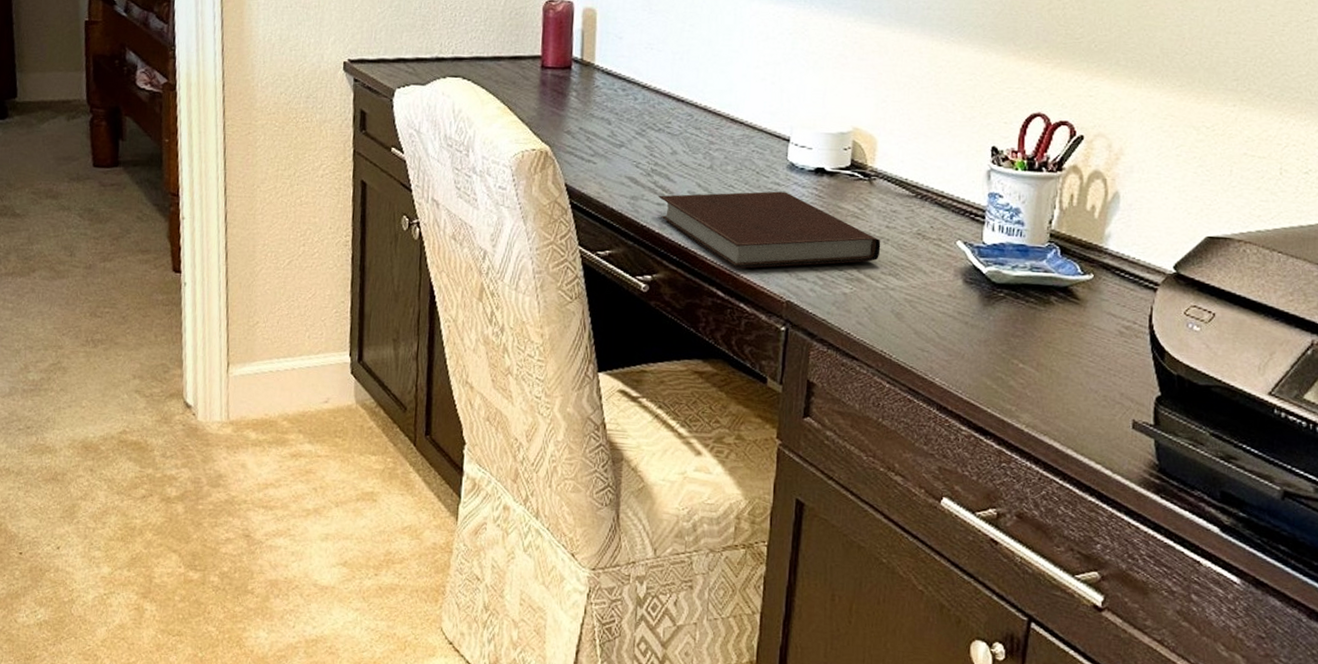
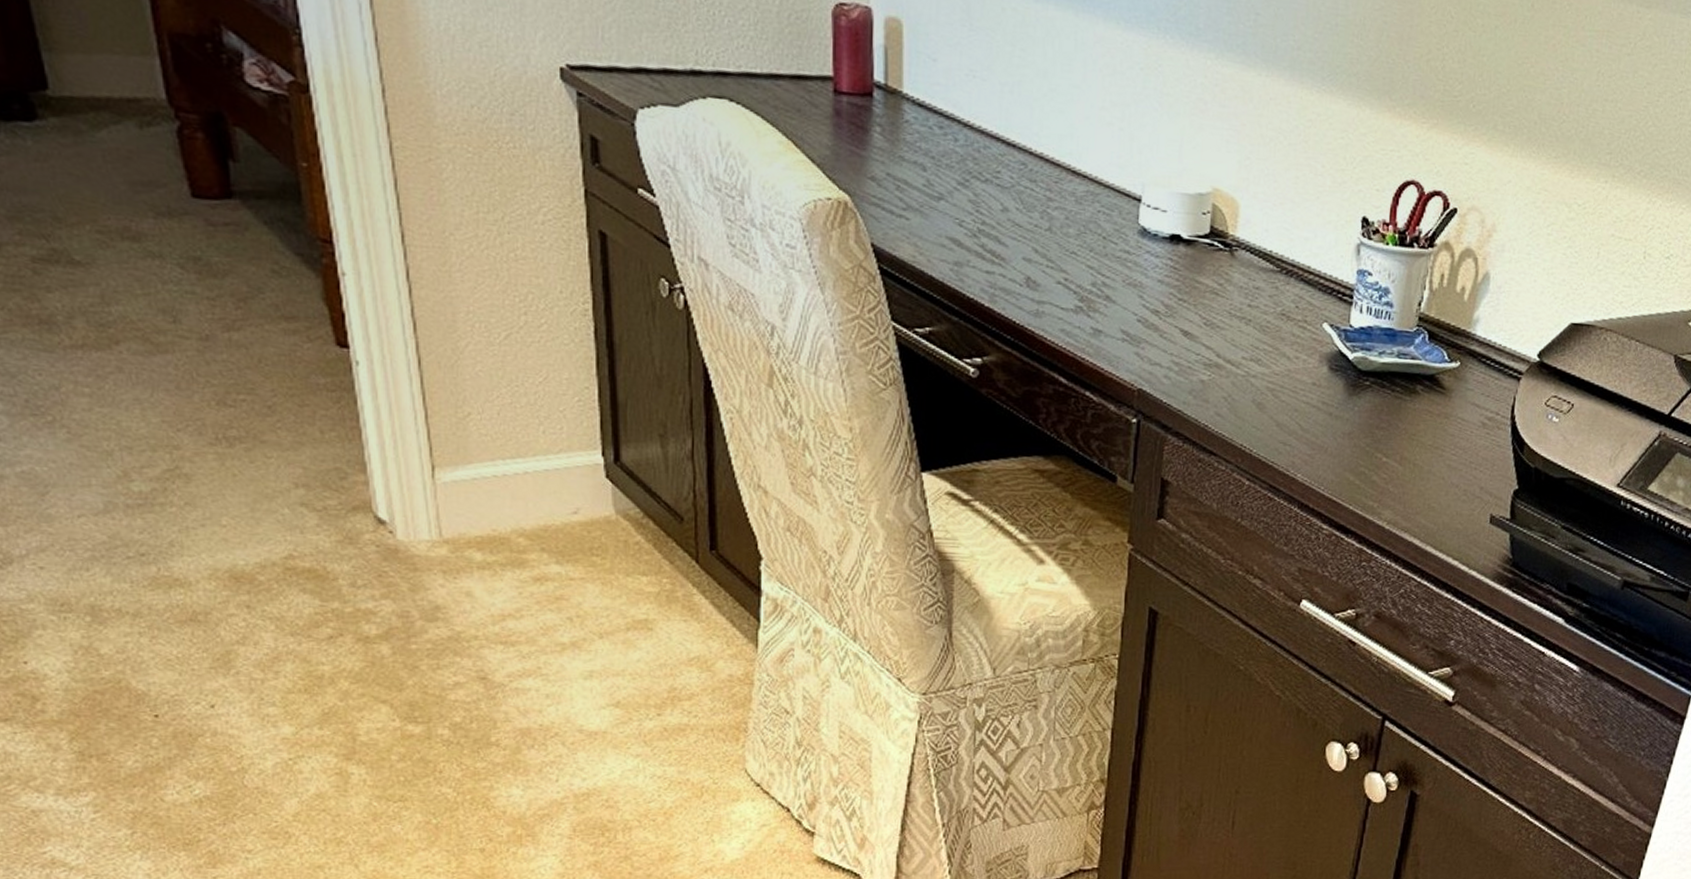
notebook: present [658,191,881,269] -> none [987,260,1242,352]

